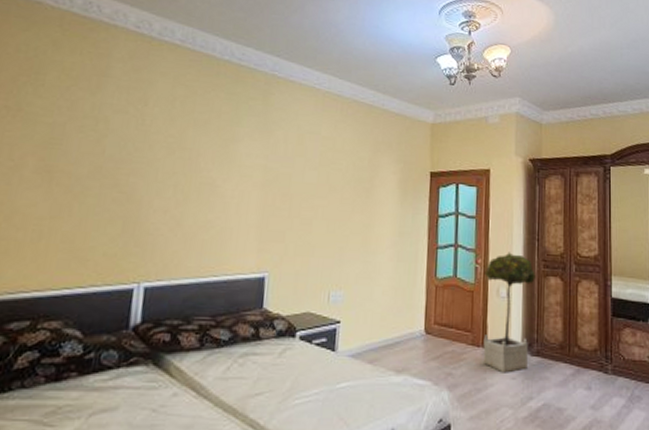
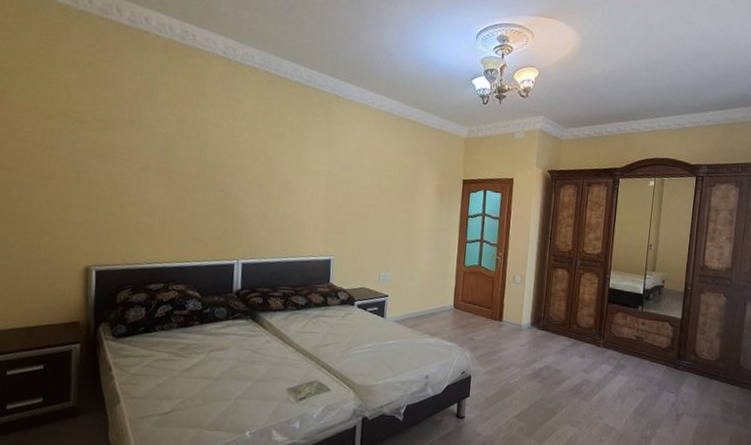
potted tree: present [483,252,535,373] -> none [499,247,546,341]

